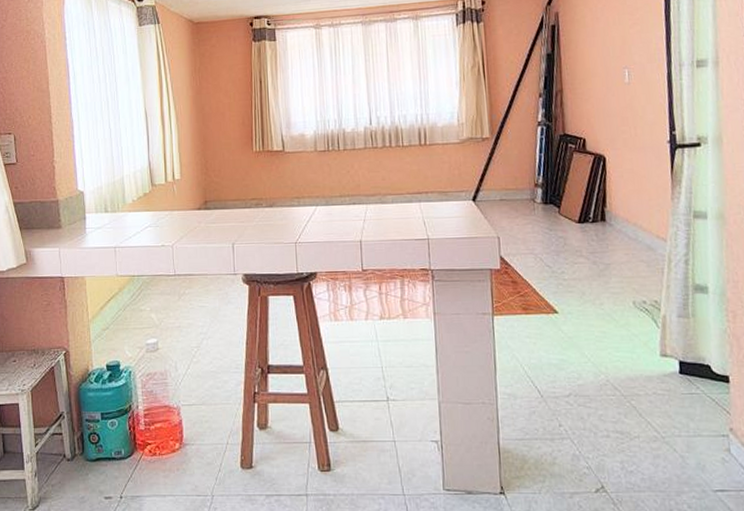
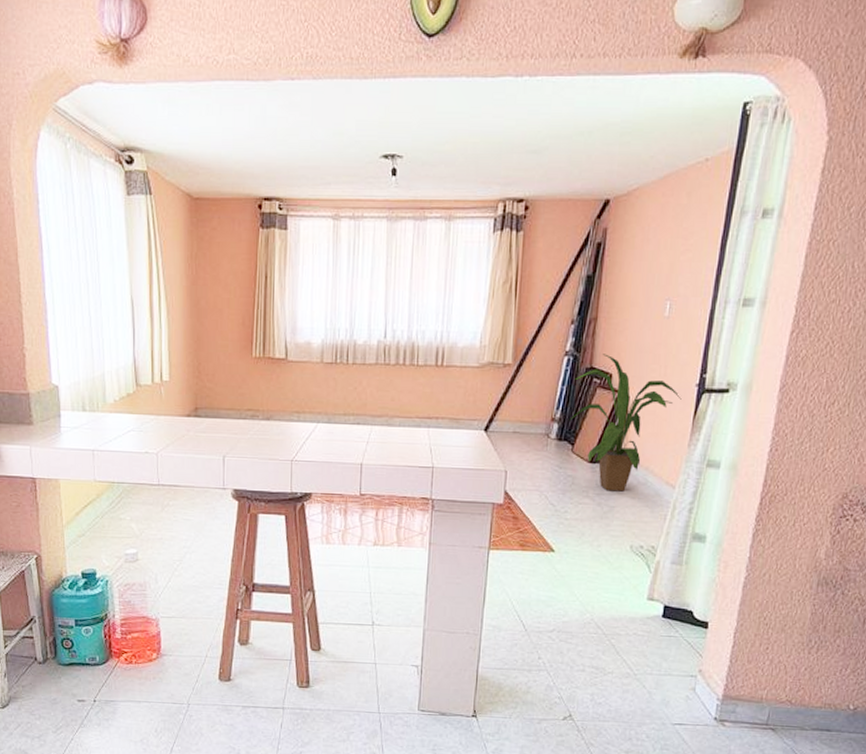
house plant: none [551,121,656,249] -> present [569,354,682,492]

